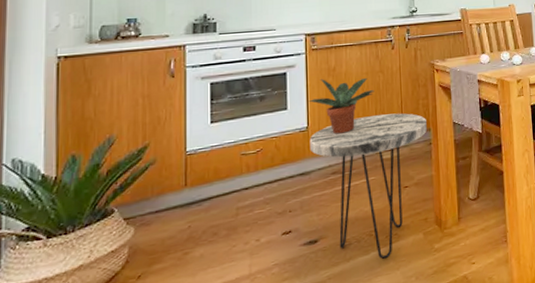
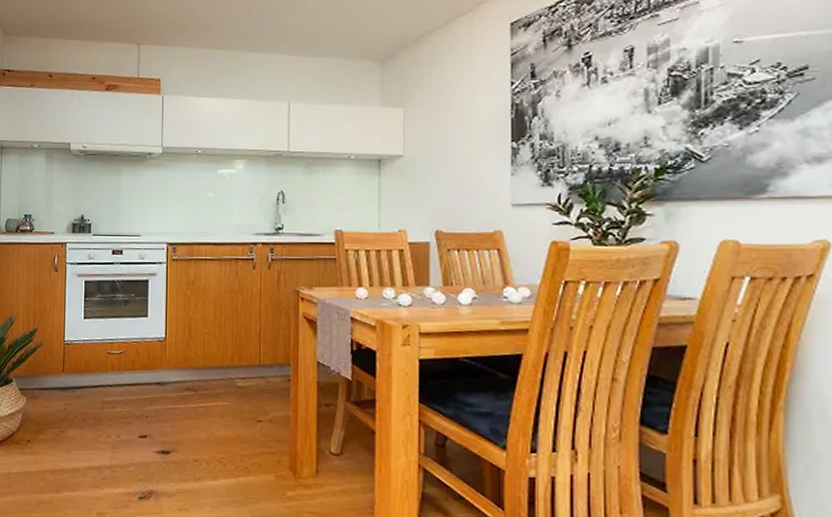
potted plant: present [308,78,374,134] -> none [167,291,232,351]
side table: present [309,113,427,260] -> none [166,337,286,491]

